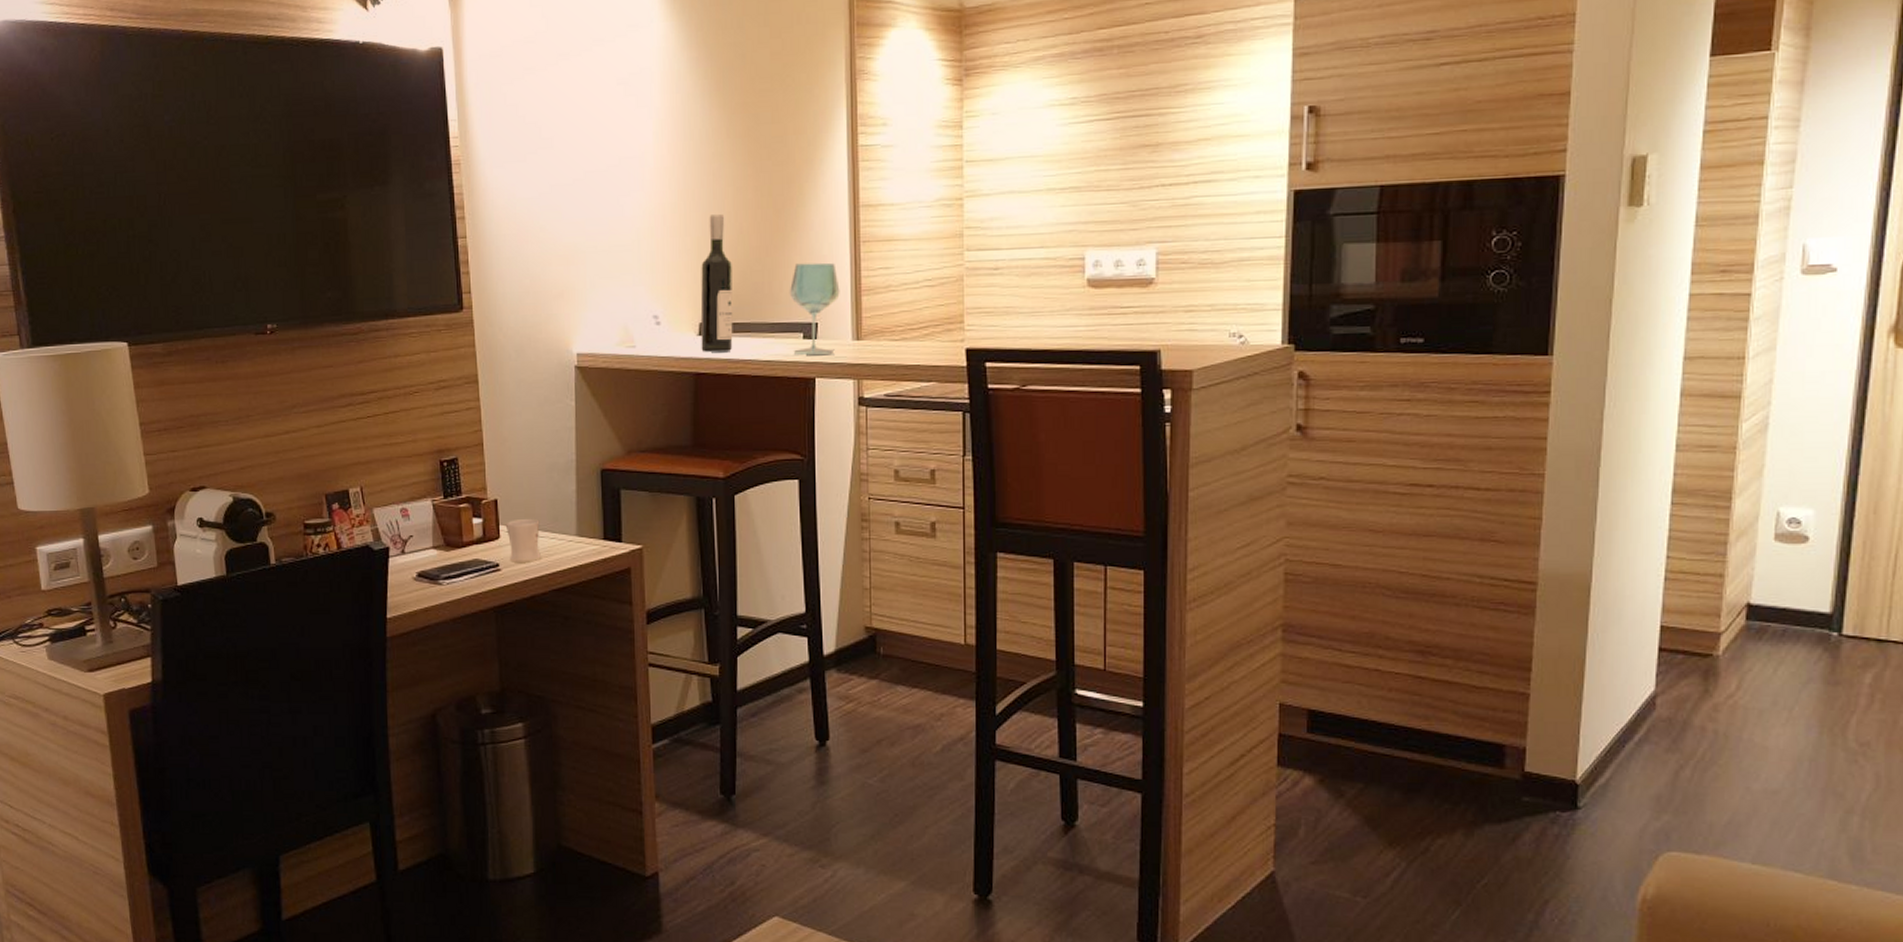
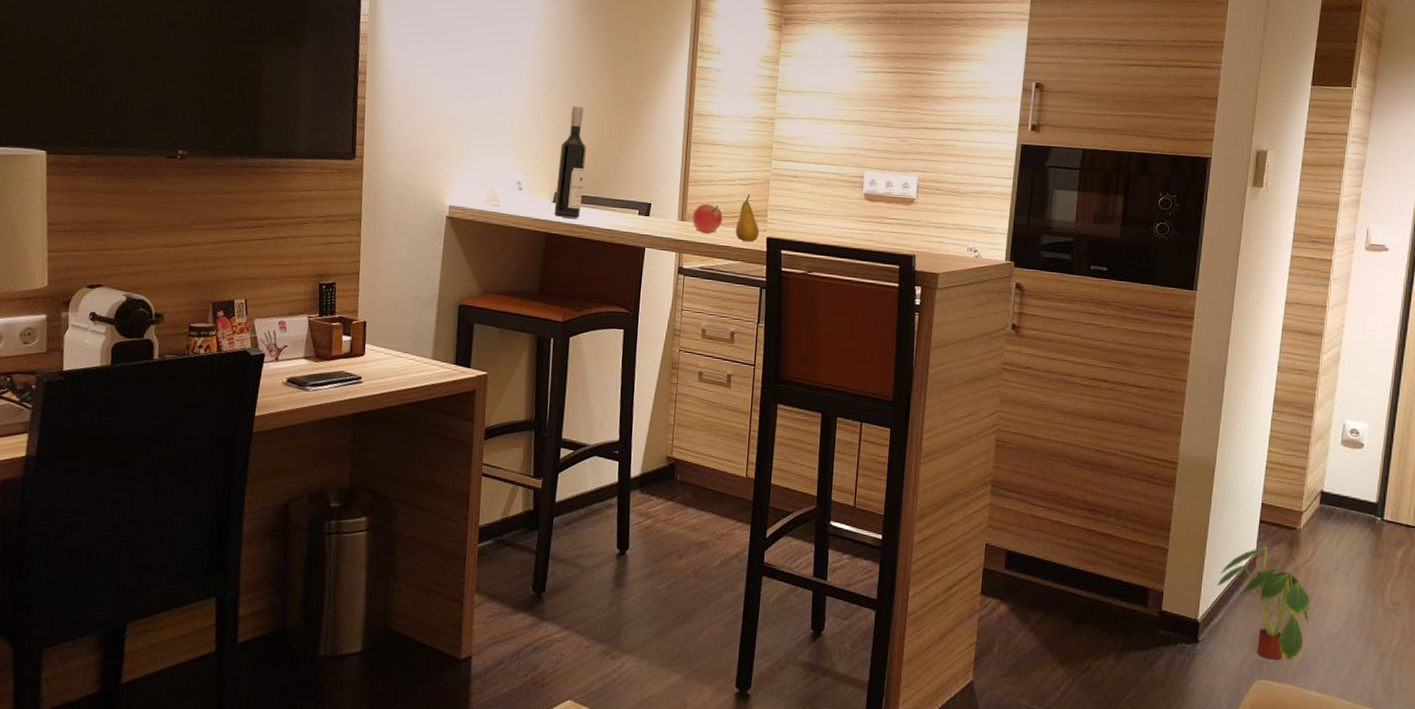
mug: present [505,518,541,563] -> none [370,340,401,378]
wine glass: present [789,262,840,355] -> none [630,154,672,230]
fruit: none [869,315,907,353] -> present [692,204,723,235]
fruit: none [926,297,955,358] -> present [736,194,759,243]
plant: none [1601,683,1738,826] -> present [1217,547,1311,661]

